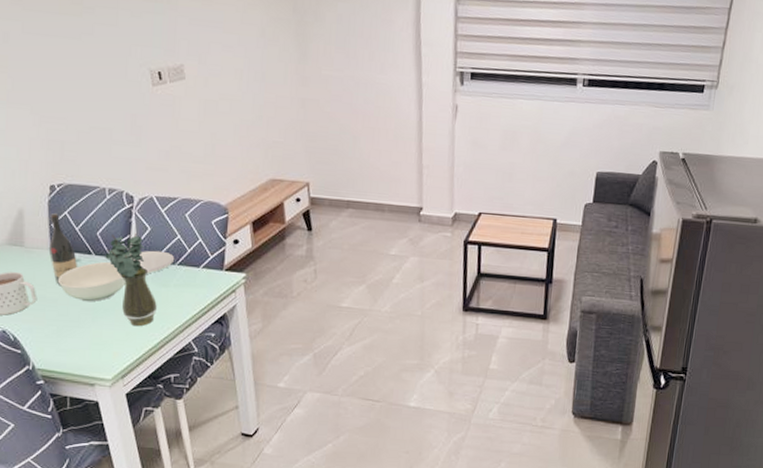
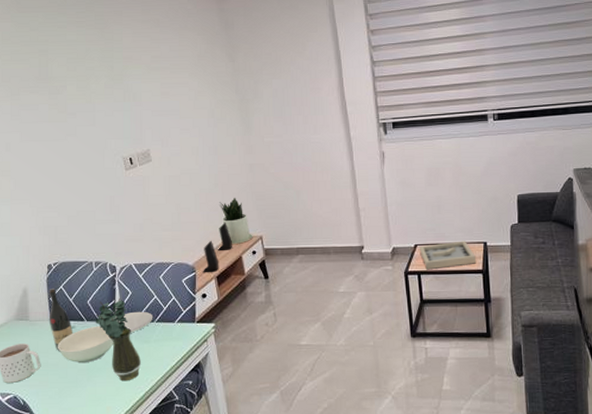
speaker: none [237,161,274,217] -> present [203,222,232,273]
planter: none [262,135,299,189] -> present [220,198,253,245]
decorative tray: none [483,214,544,242] -> present [420,241,477,270]

